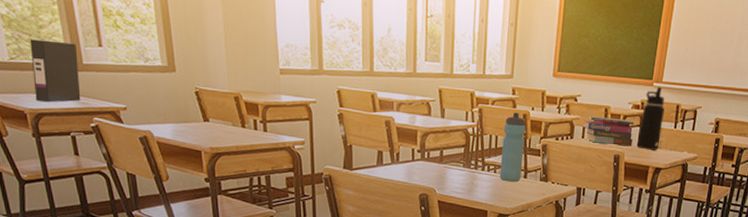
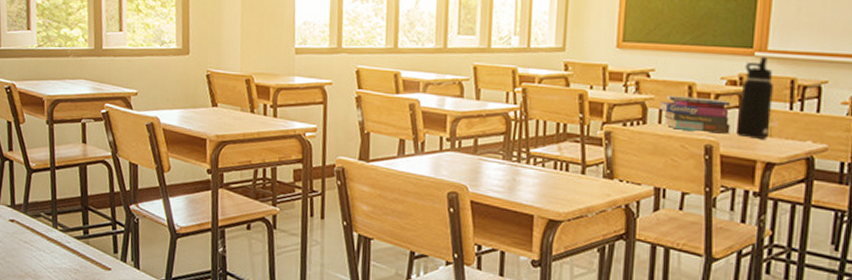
binder: present [29,39,81,103] -> none [54,26,99,89]
water bottle: present [499,112,526,183] -> none [549,92,583,180]

